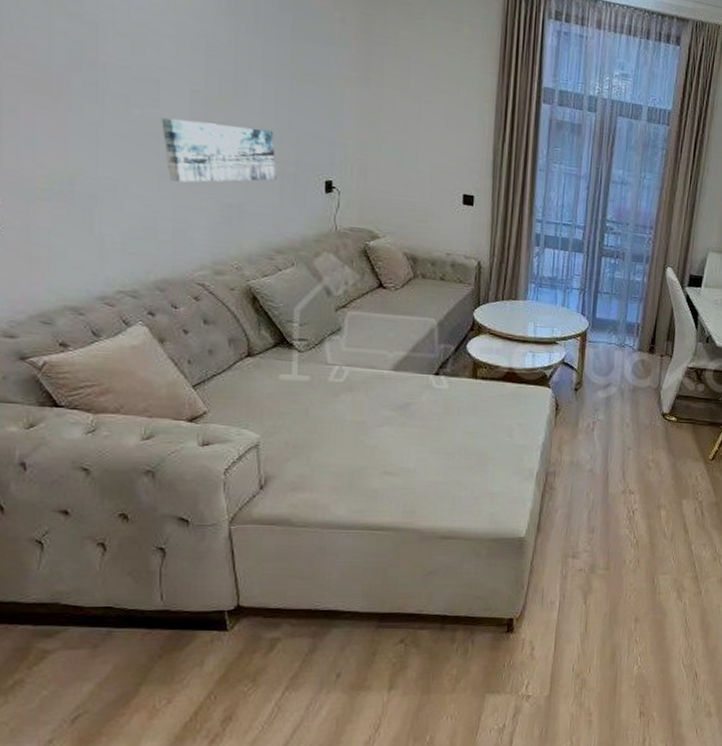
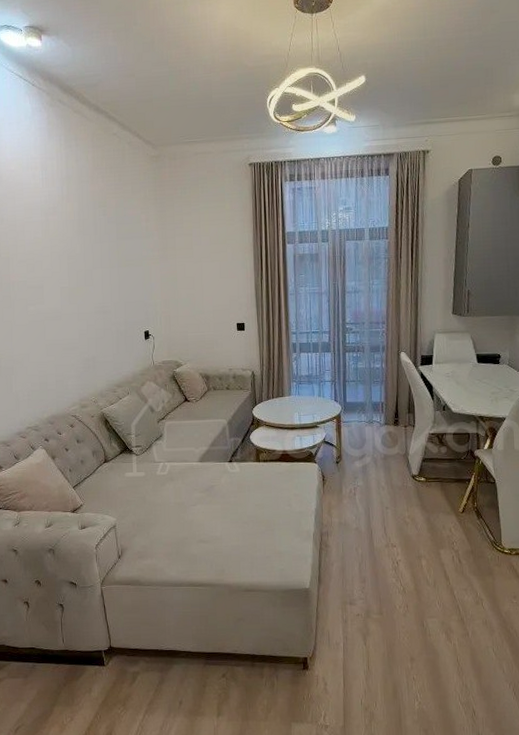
wall art: present [161,118,277,183] -> none [45,303,114,349]

